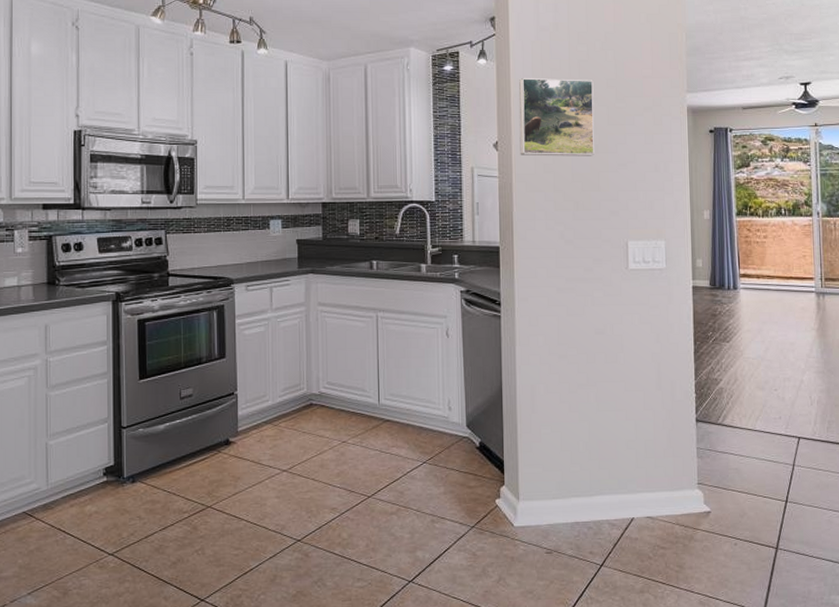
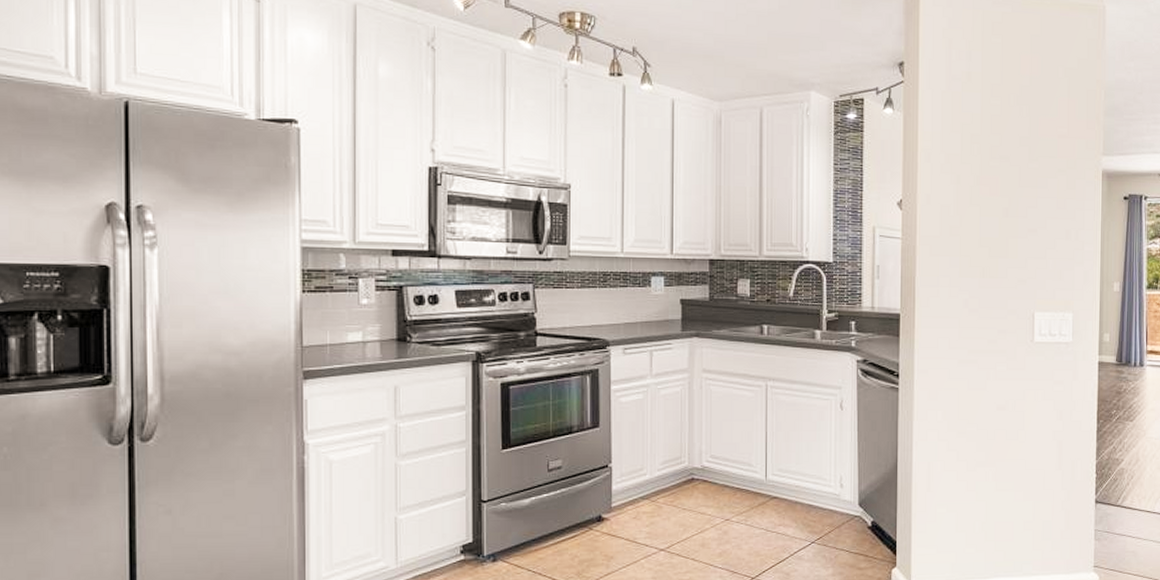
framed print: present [519,77,594,156] -> none [925,130,1006,220]

